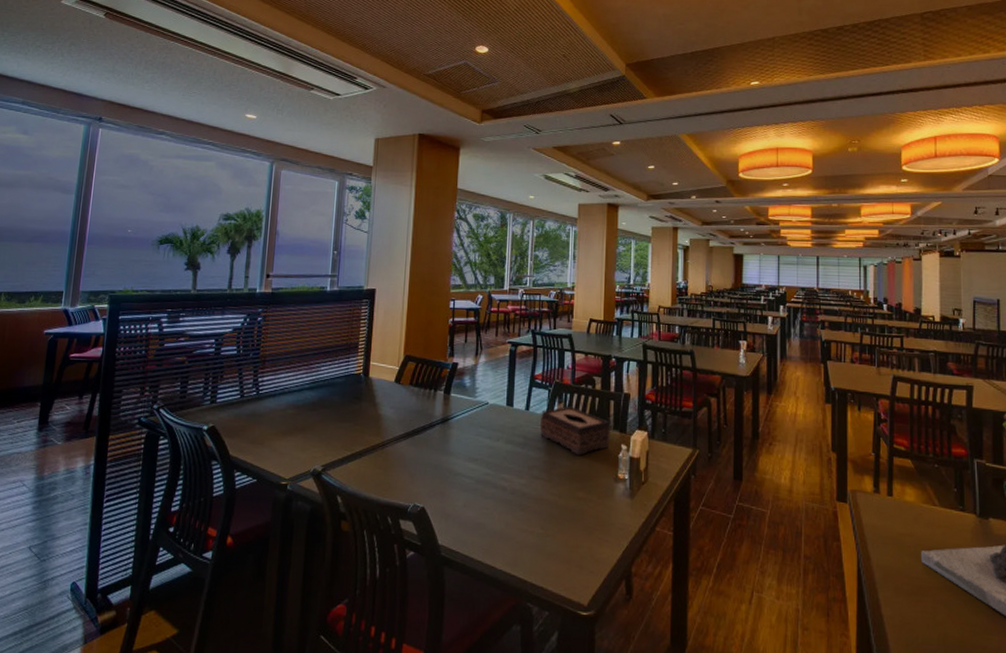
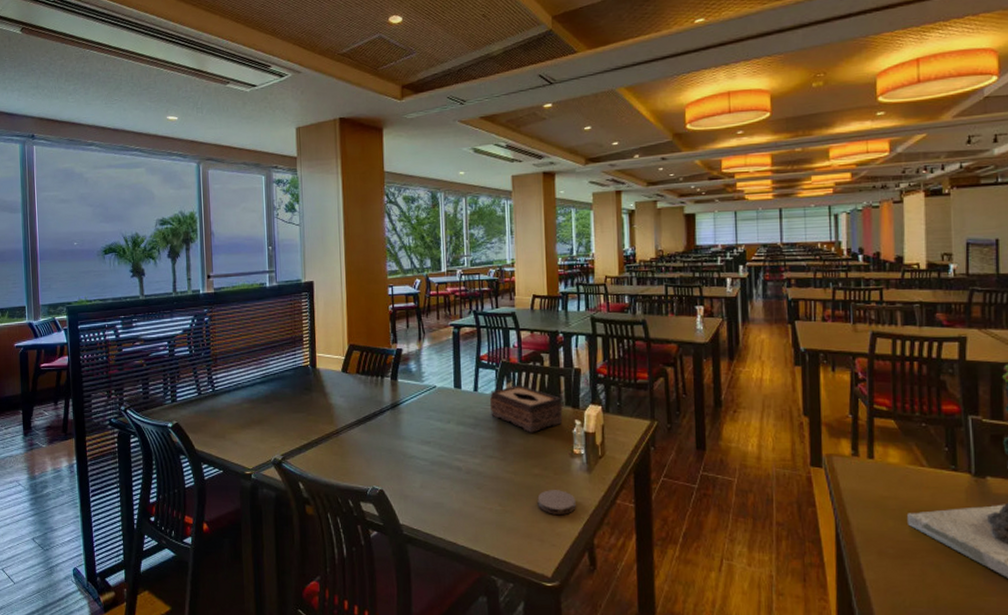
coaster: none [579,514,617,541] -> present [537,490,576,515]

